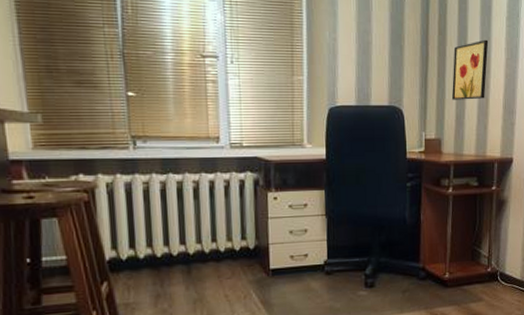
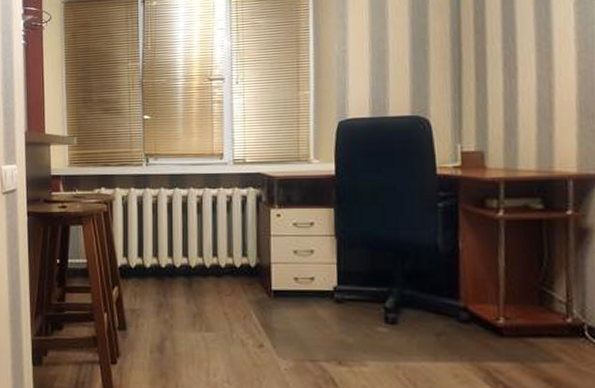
wall art: present [452,39,489,100] -> none [496,32,549,105]

